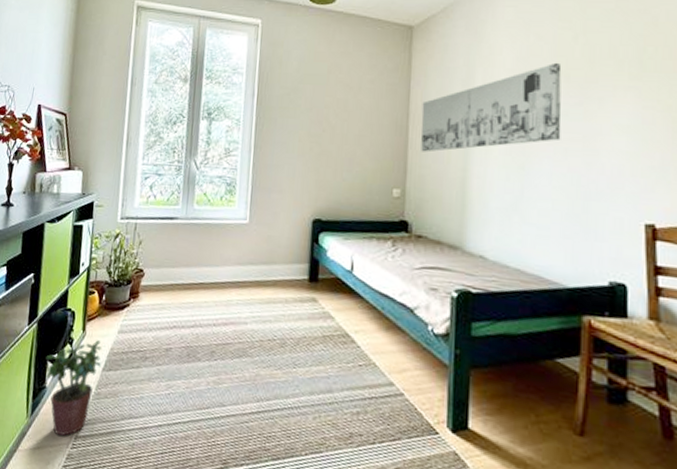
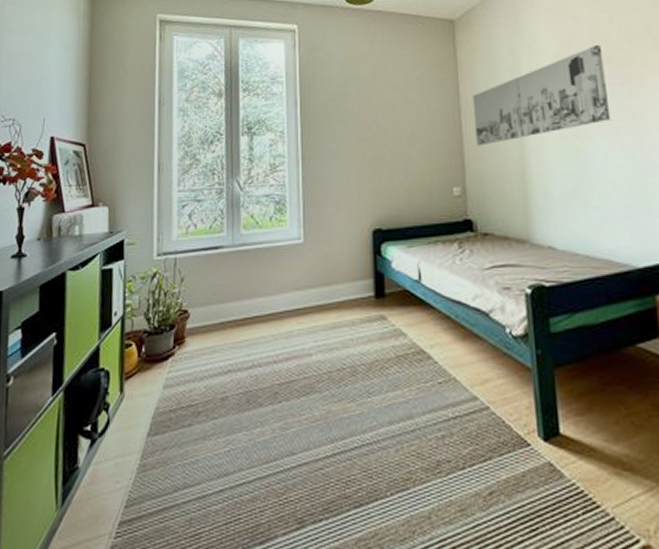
potted plant: present [45,340,101,437] -> none [76,401,145,526]

